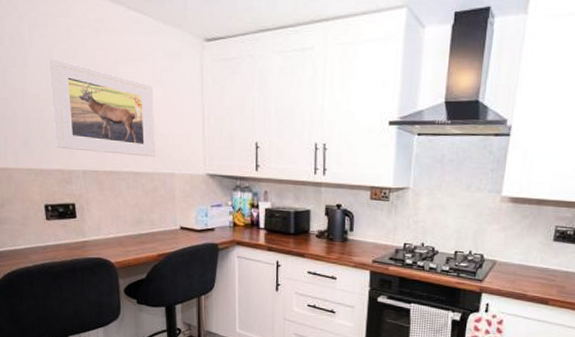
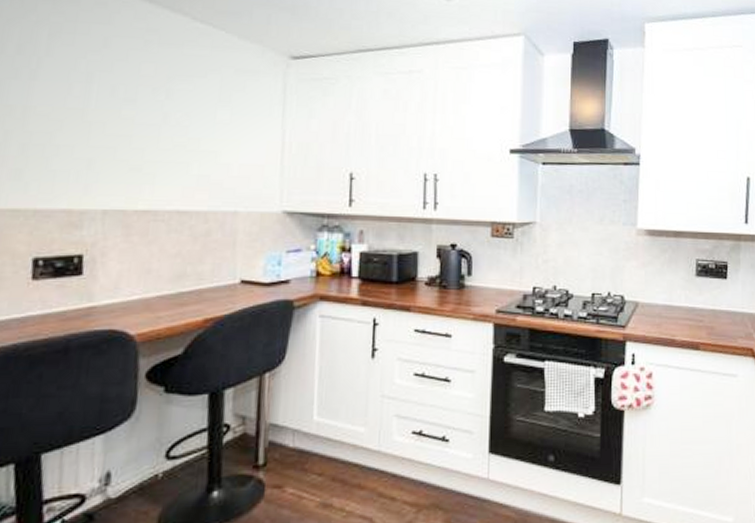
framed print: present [48,58,156,157] -> none [65,71,218,192]

